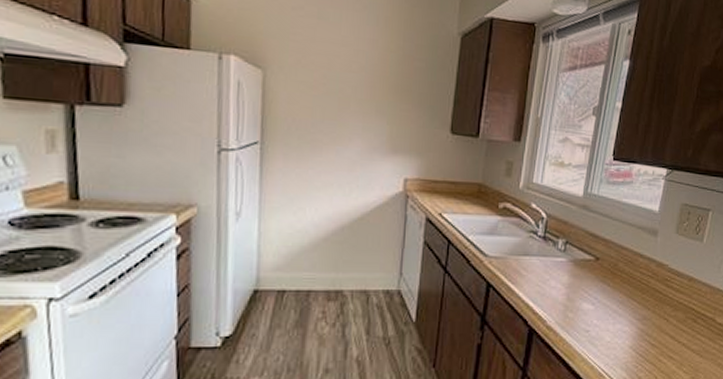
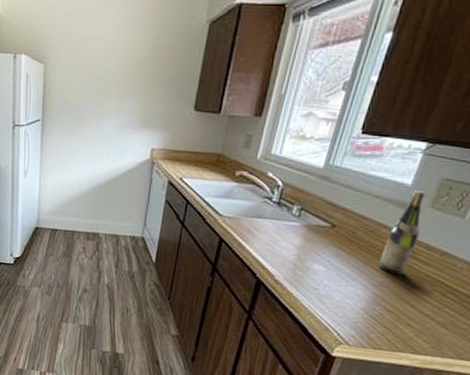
wine bottle: none [639,217,671,305] -> present [377,191,426,275]

